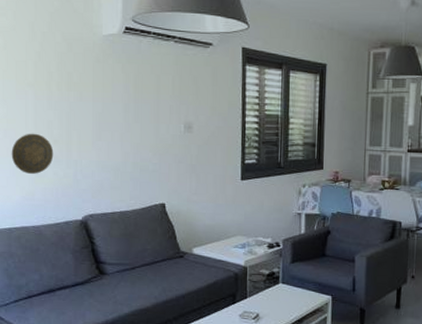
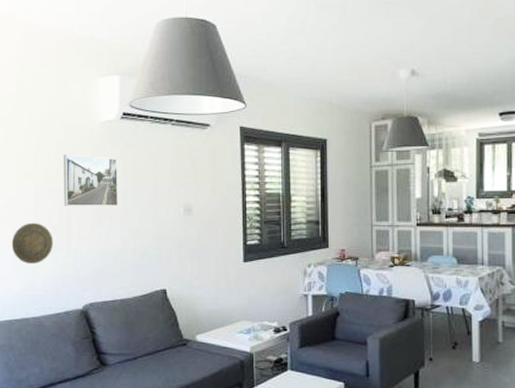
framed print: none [64,66,120,121] -> present [63,154,119,207]

